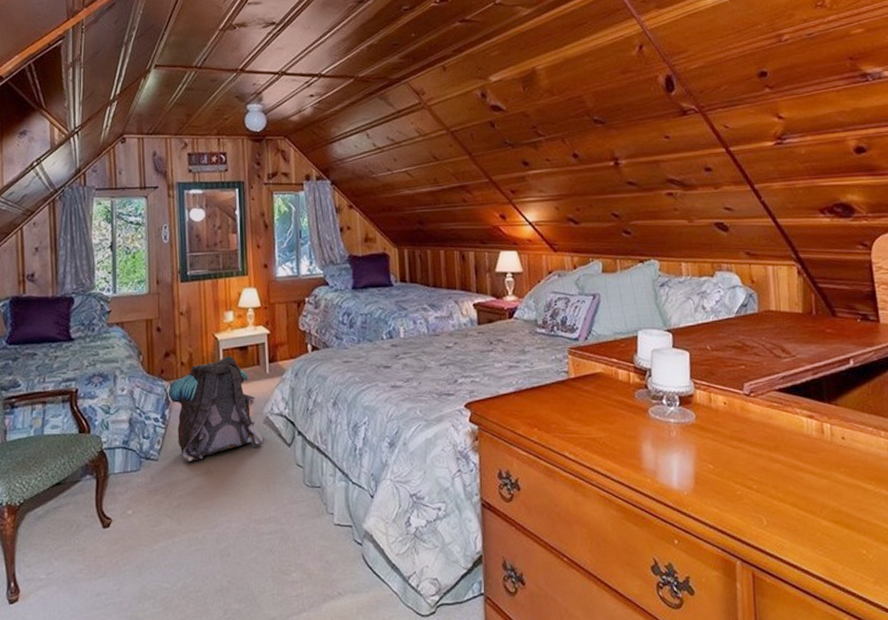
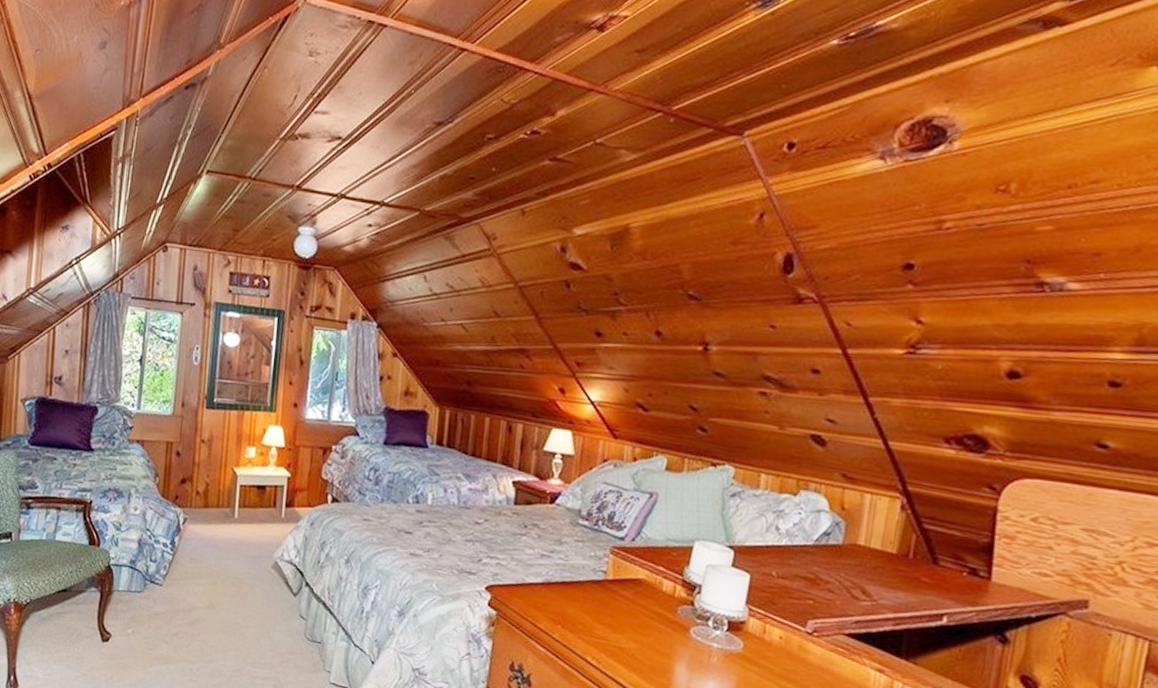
backpack: present [168,355,264,462] -> none [180,492,270,593]

